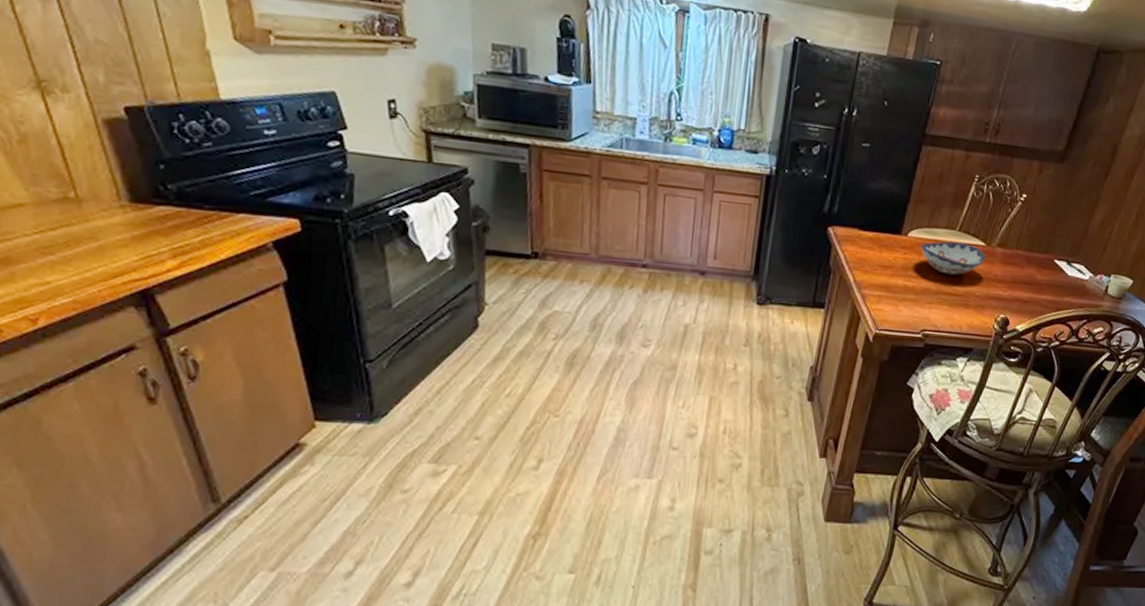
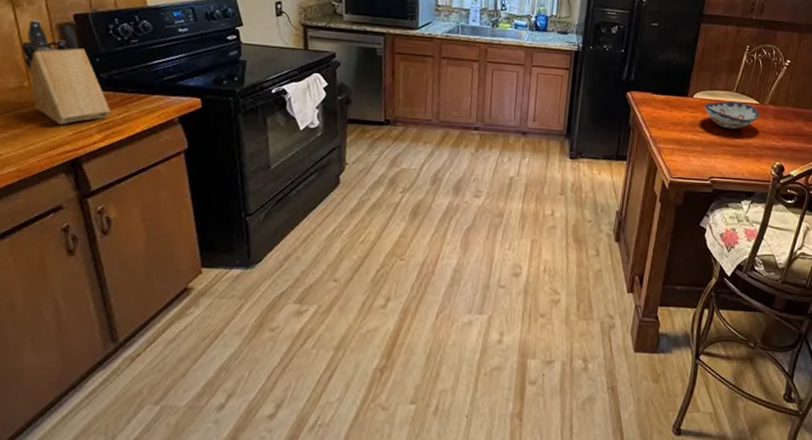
knife block: none [59,112,185,247] -> present [21,20,111,124]

